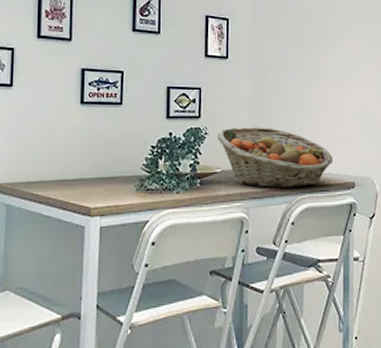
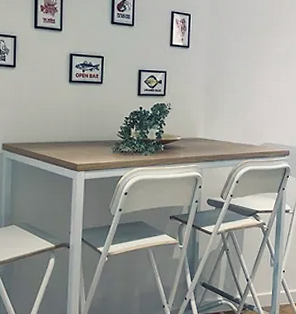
fruit basket: present [218,127,334,189] -> none [179,104,273,154]

